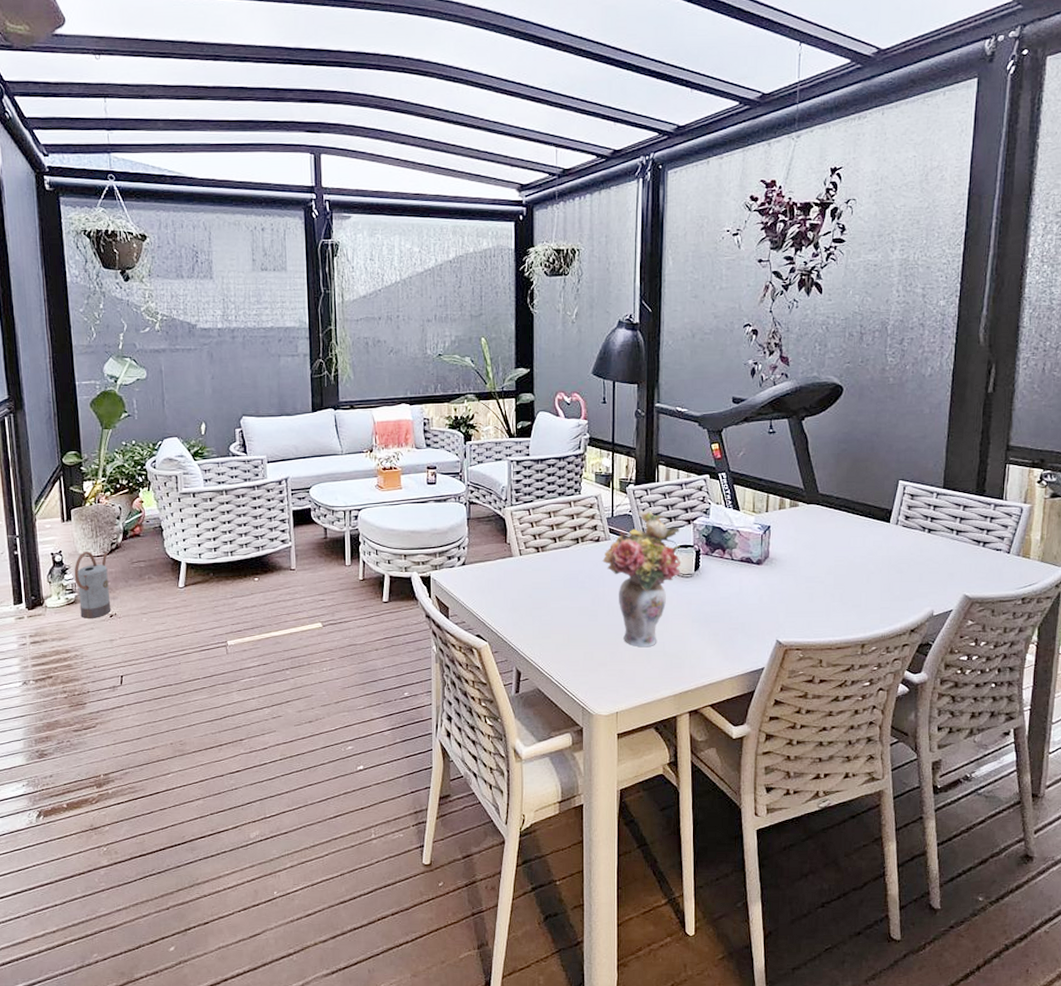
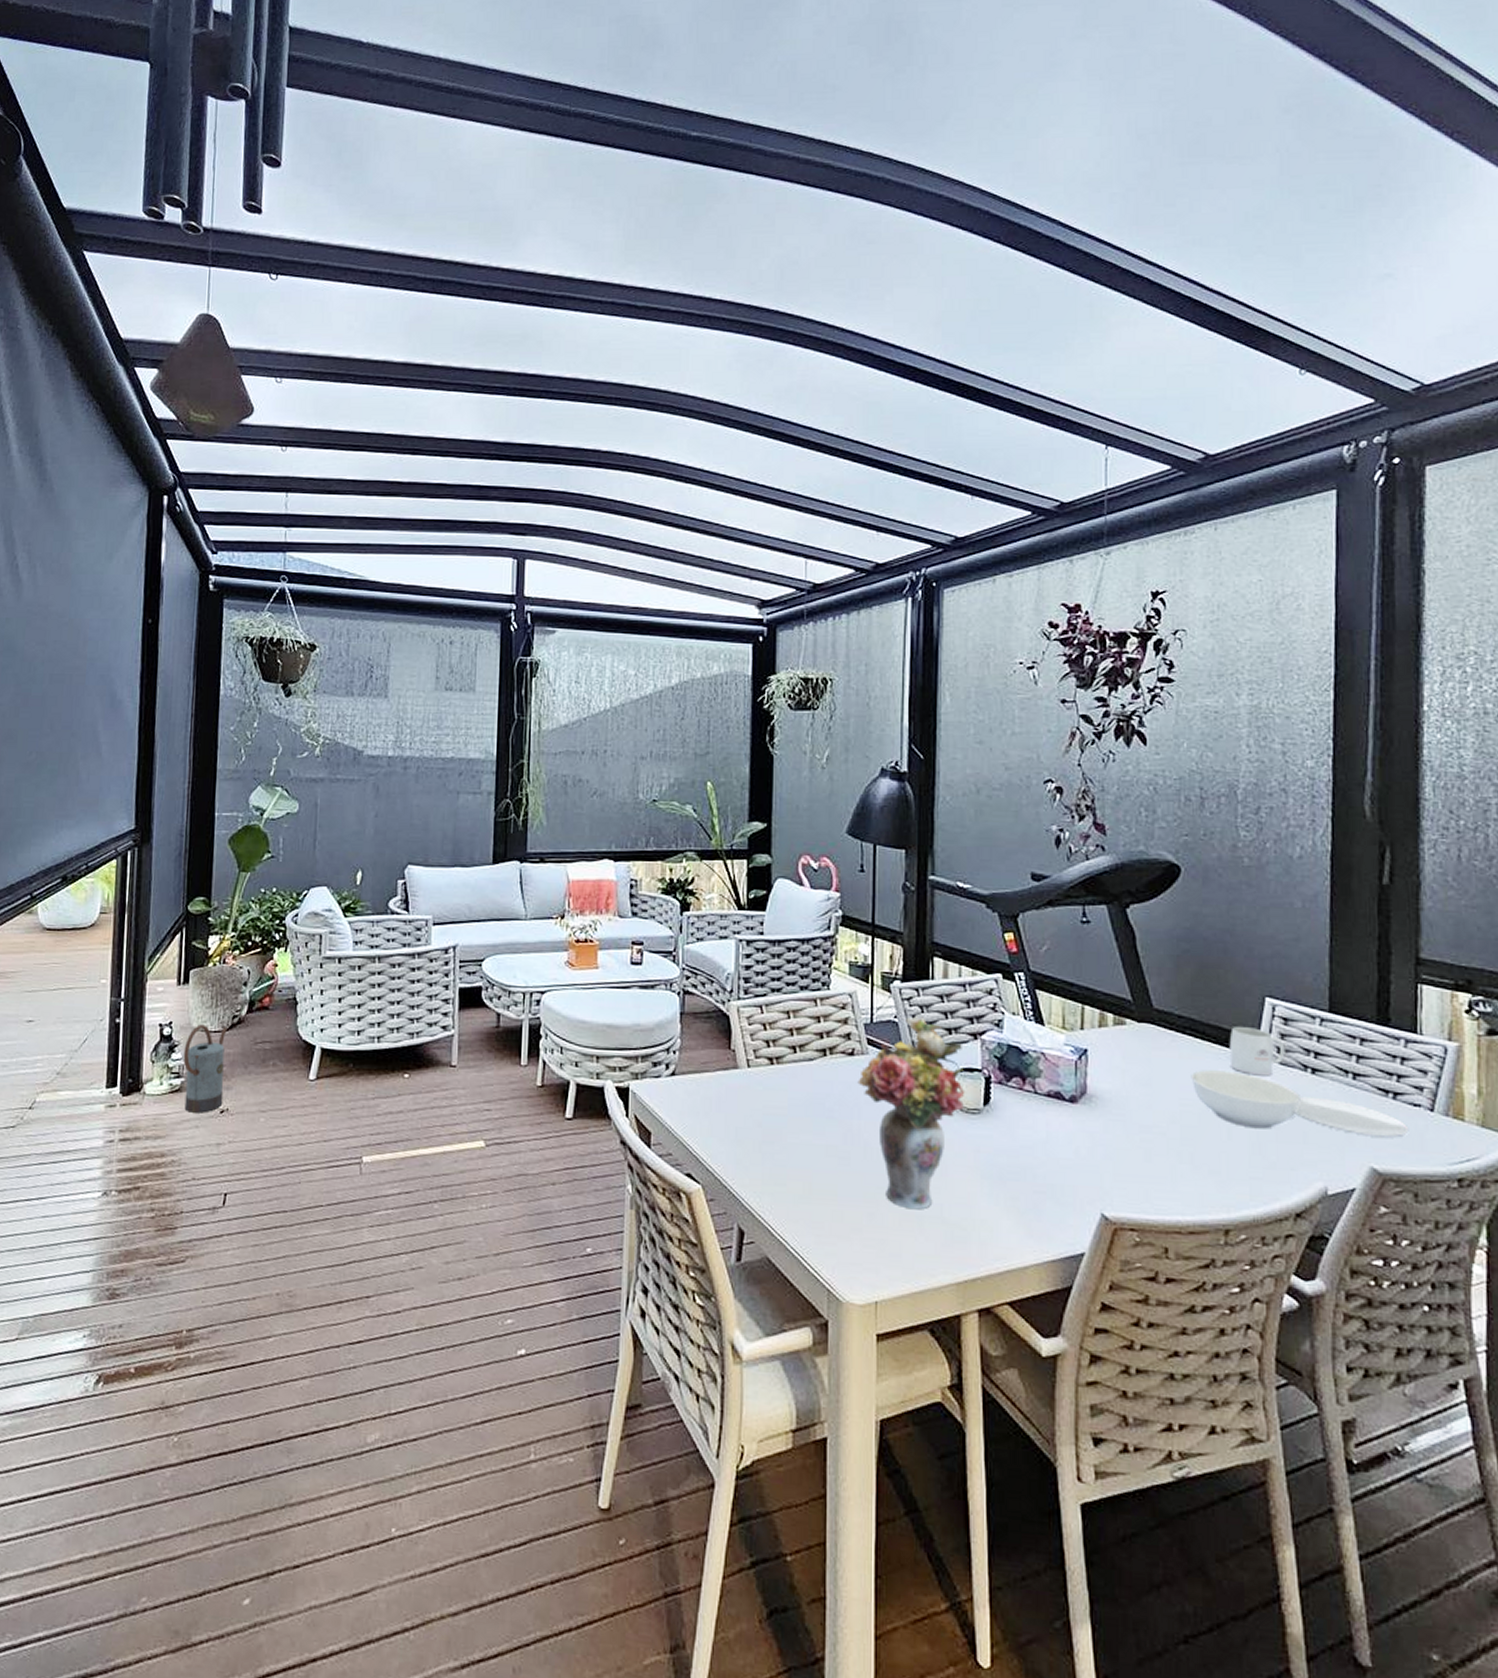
bowl: none [843,535,919,574] -> present [1191,1070,1300,1129]
mug: none [871,503,911,537] -> present [1229,1027,1285,1076]
plate: none [914,549,992,574] -> present [1294,1096,1409,1138]

